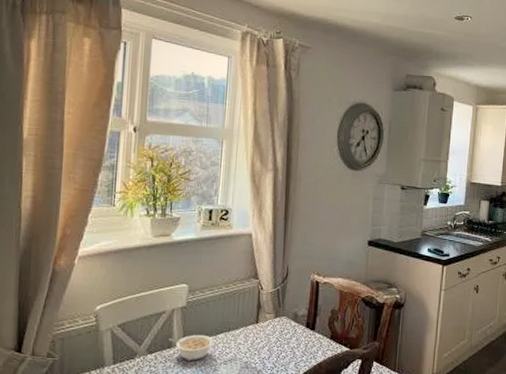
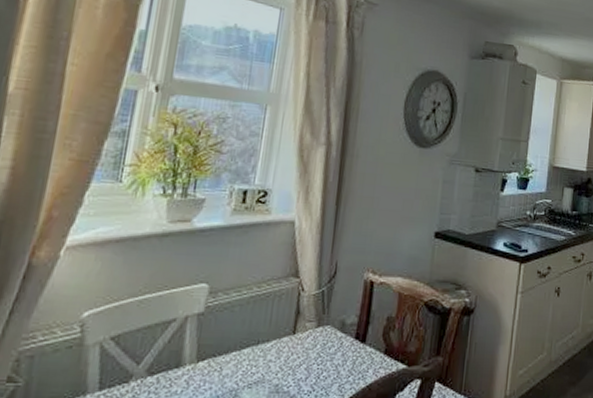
legume: present [169,334,214,360] -> none [178,349,238,384]

